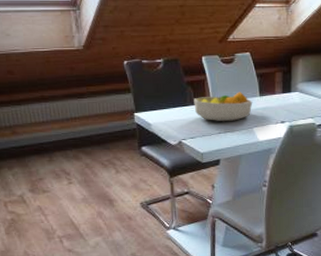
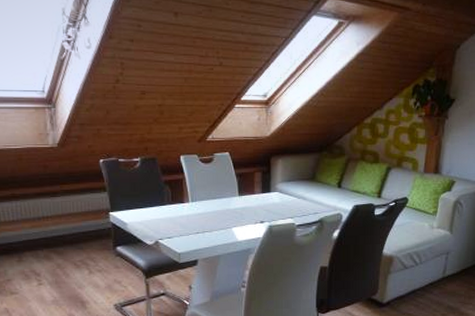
fruit bowl: present [194,92,253,121] -> none [171,191,232,221]

